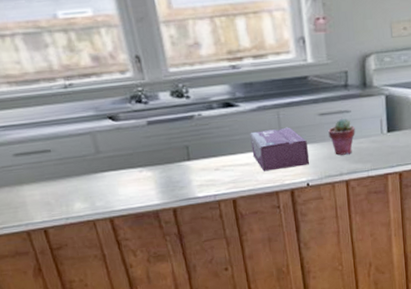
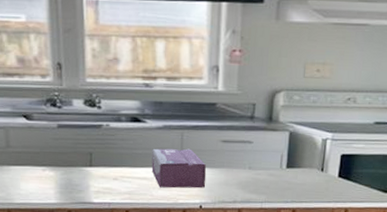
potted succulent: present [328,118,355,156] -> none [228,147,255,184]

